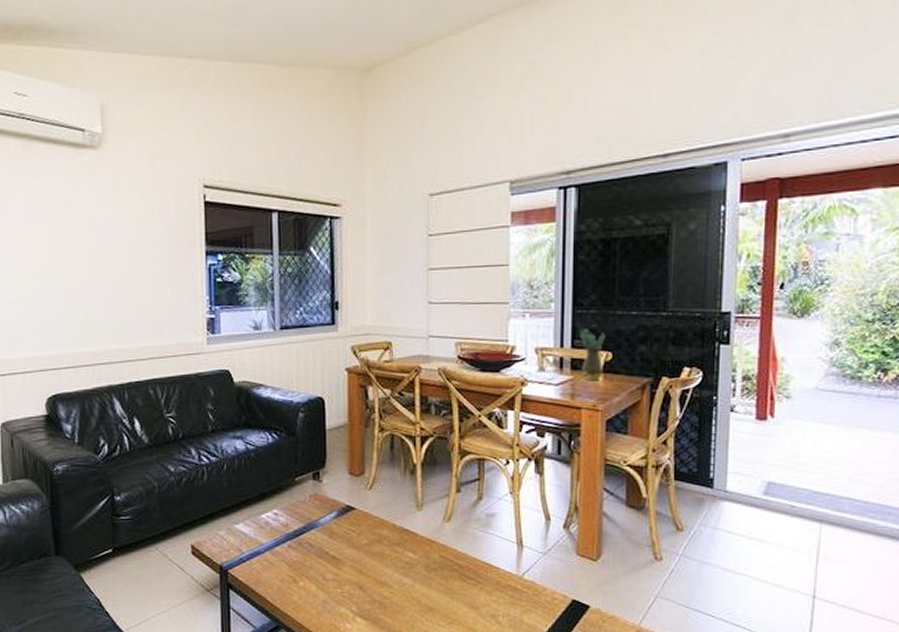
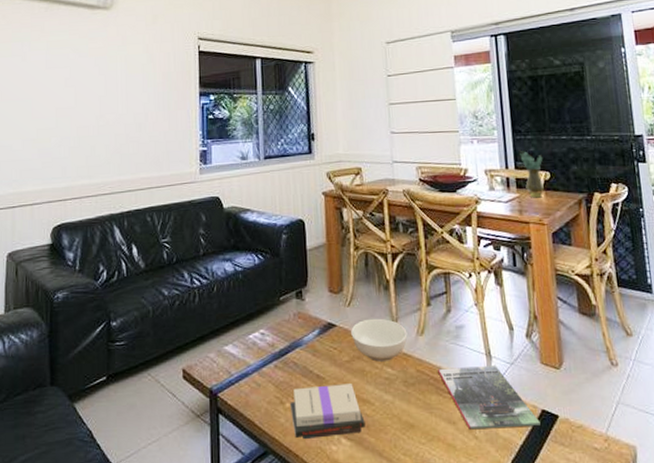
books: none [304,566,382,616] -> present [290,384,366,439]
bowl: none [371,503,433,546] -> present [351,318,408,362]
magazine: none [463,555,569,615] -> present [438,366,540,430]

